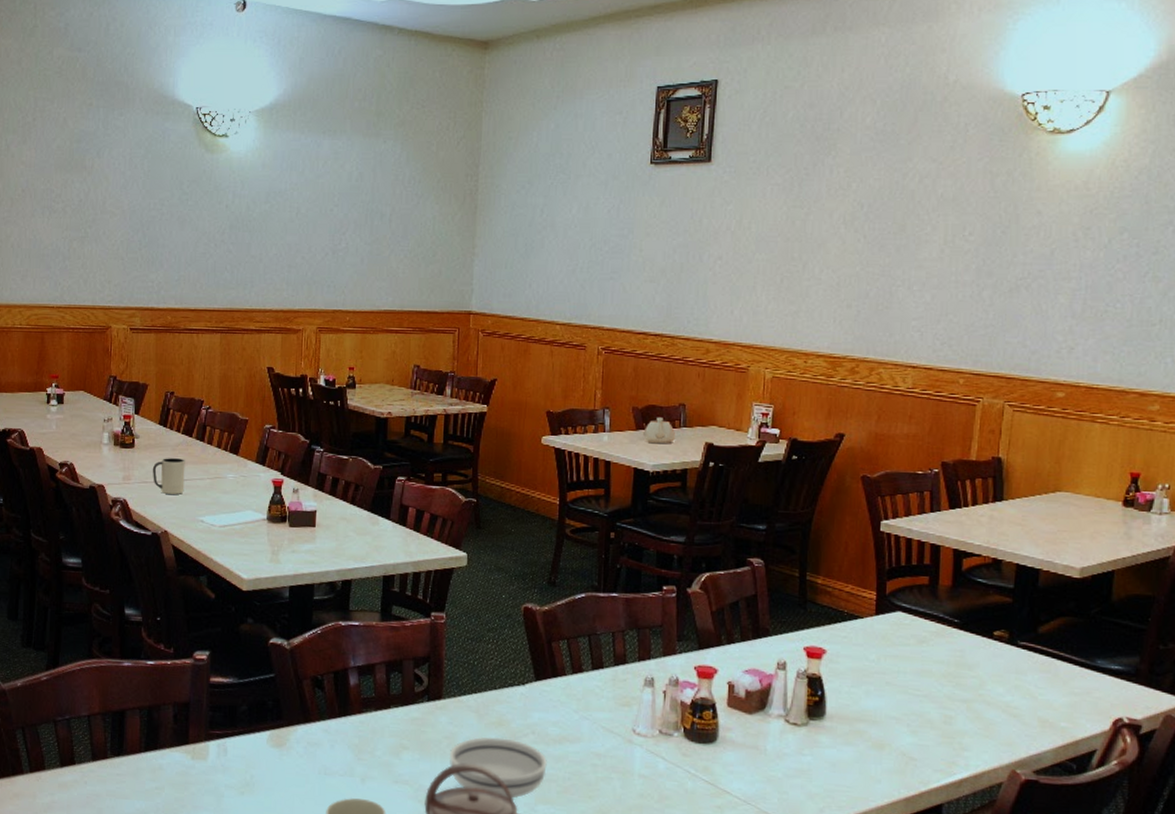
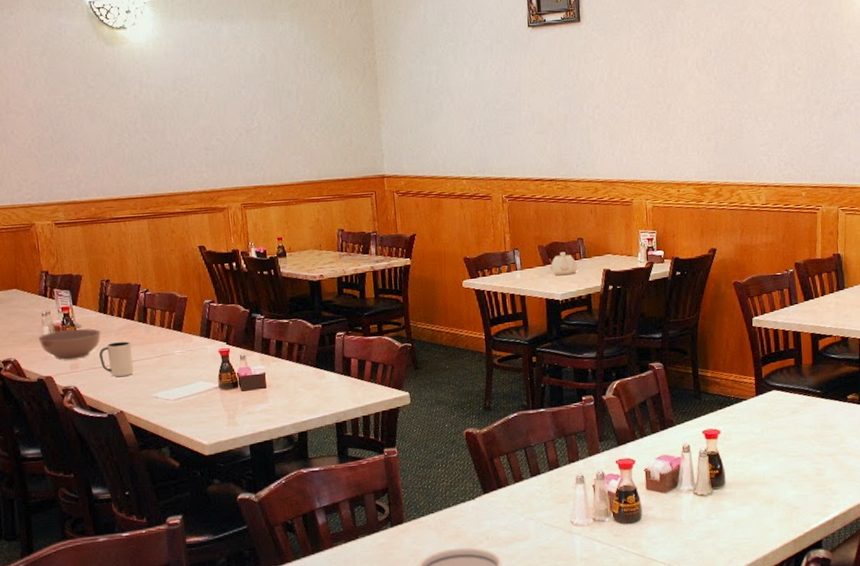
bowl: none [97,438,158,469] -> present [38,328,101,359]

